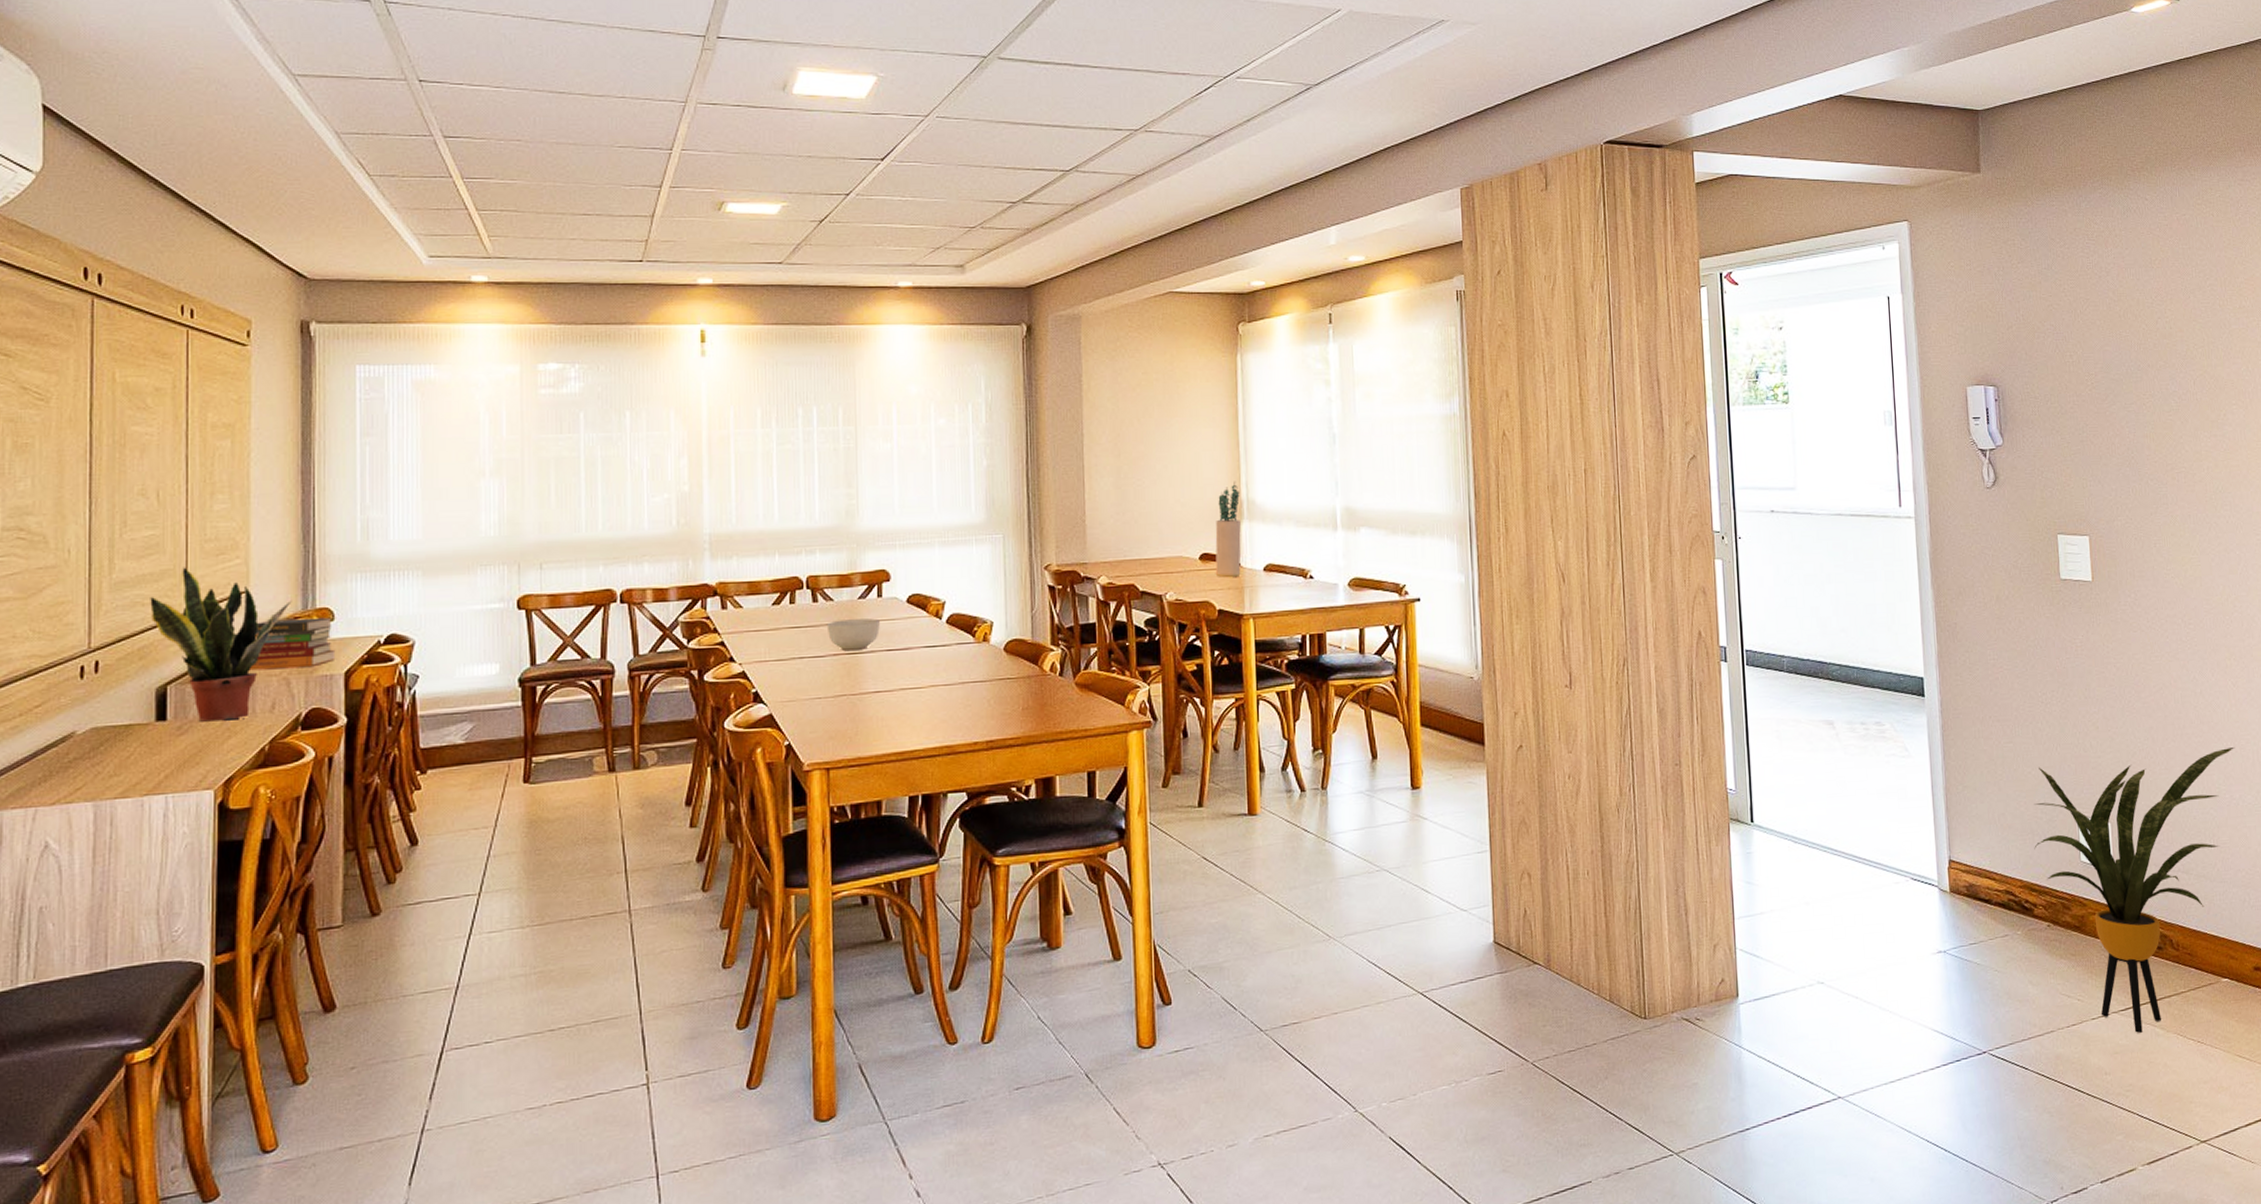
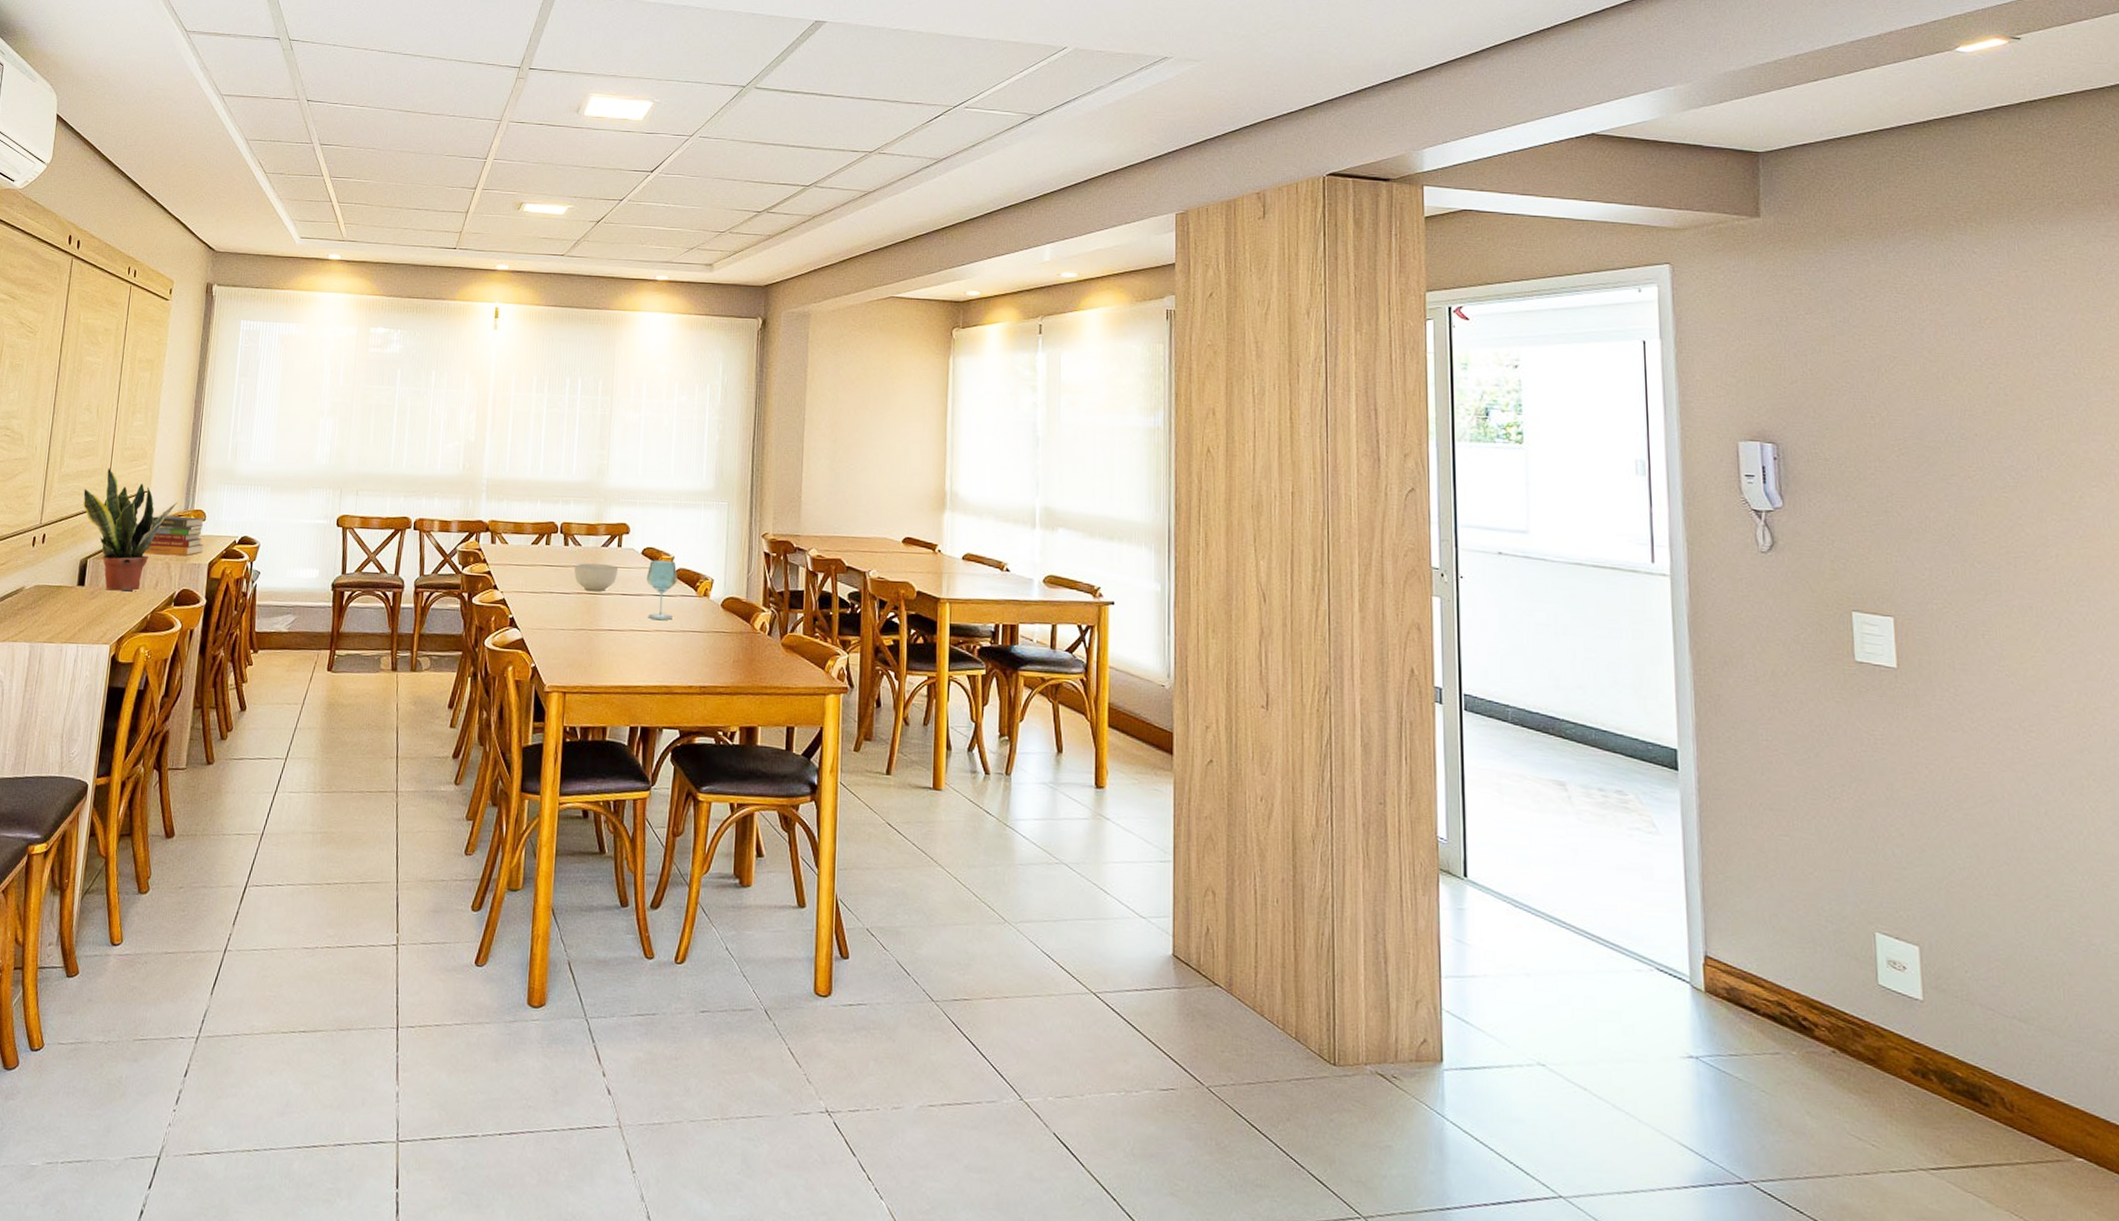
wine glass: none [914,606,952,675] -> present [646,560,678,621]
vase: present [1215,481,1242,578] -> none [917,473,944,563]
house plant: present [2034,747,2235,1034] -> none [1816,868,2095,1202]

